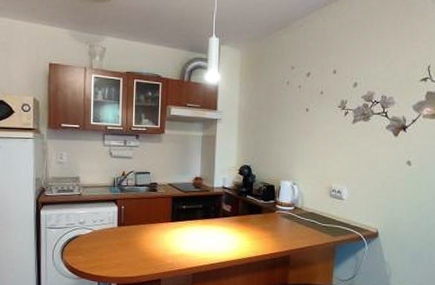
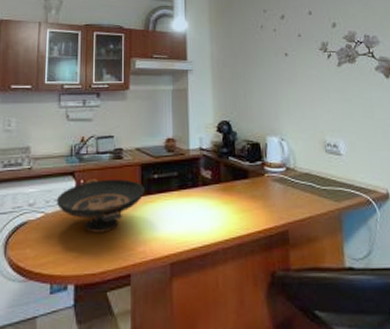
decorative bowl: none [101,206,174,248] -> present [56,178,144,233]

